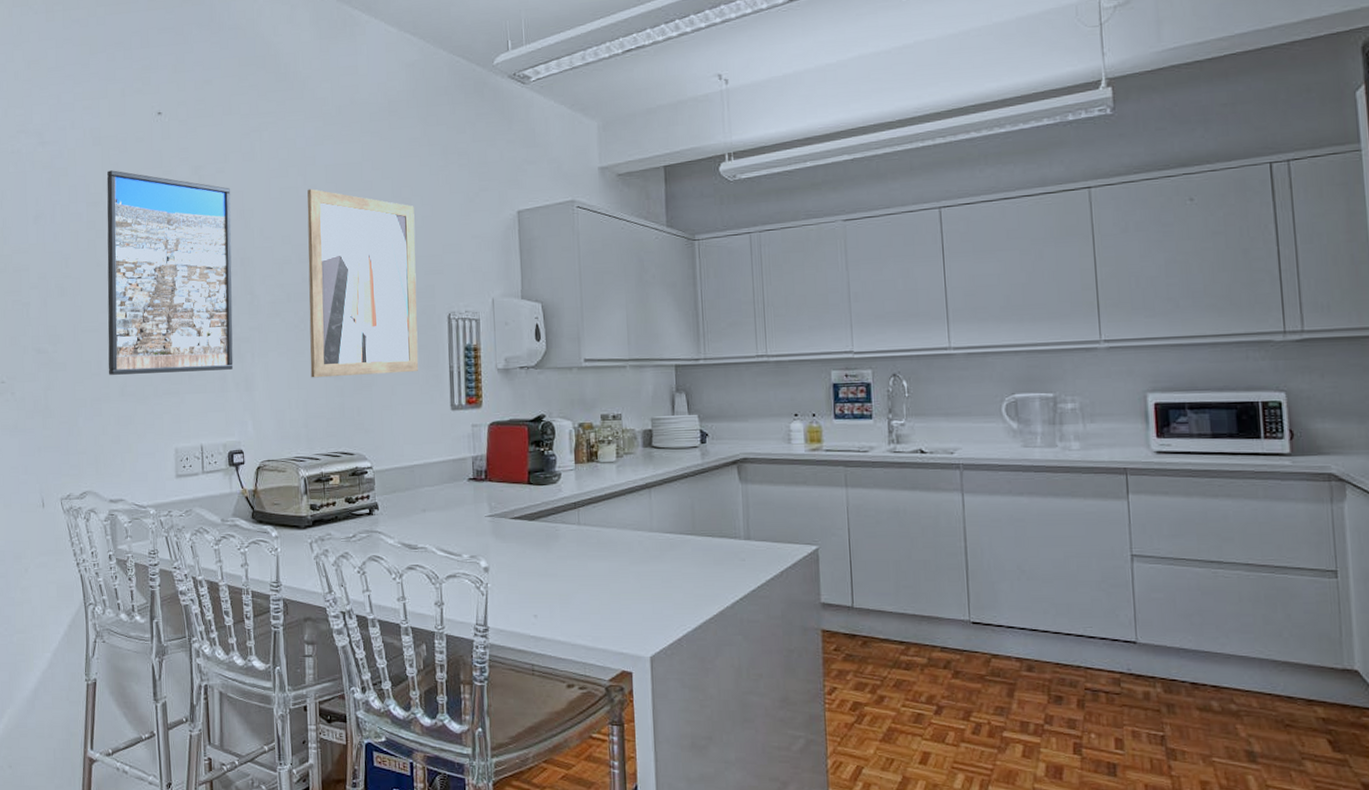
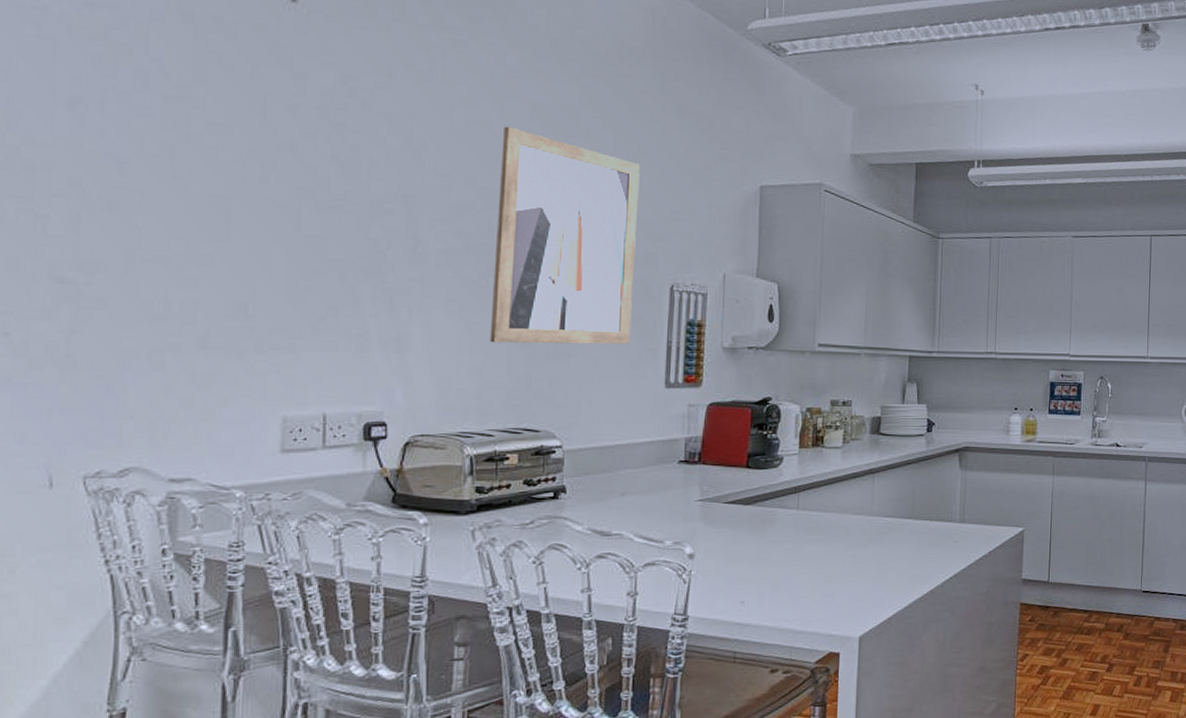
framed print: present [106,170,234,375] -> none [181,59,396,326]

